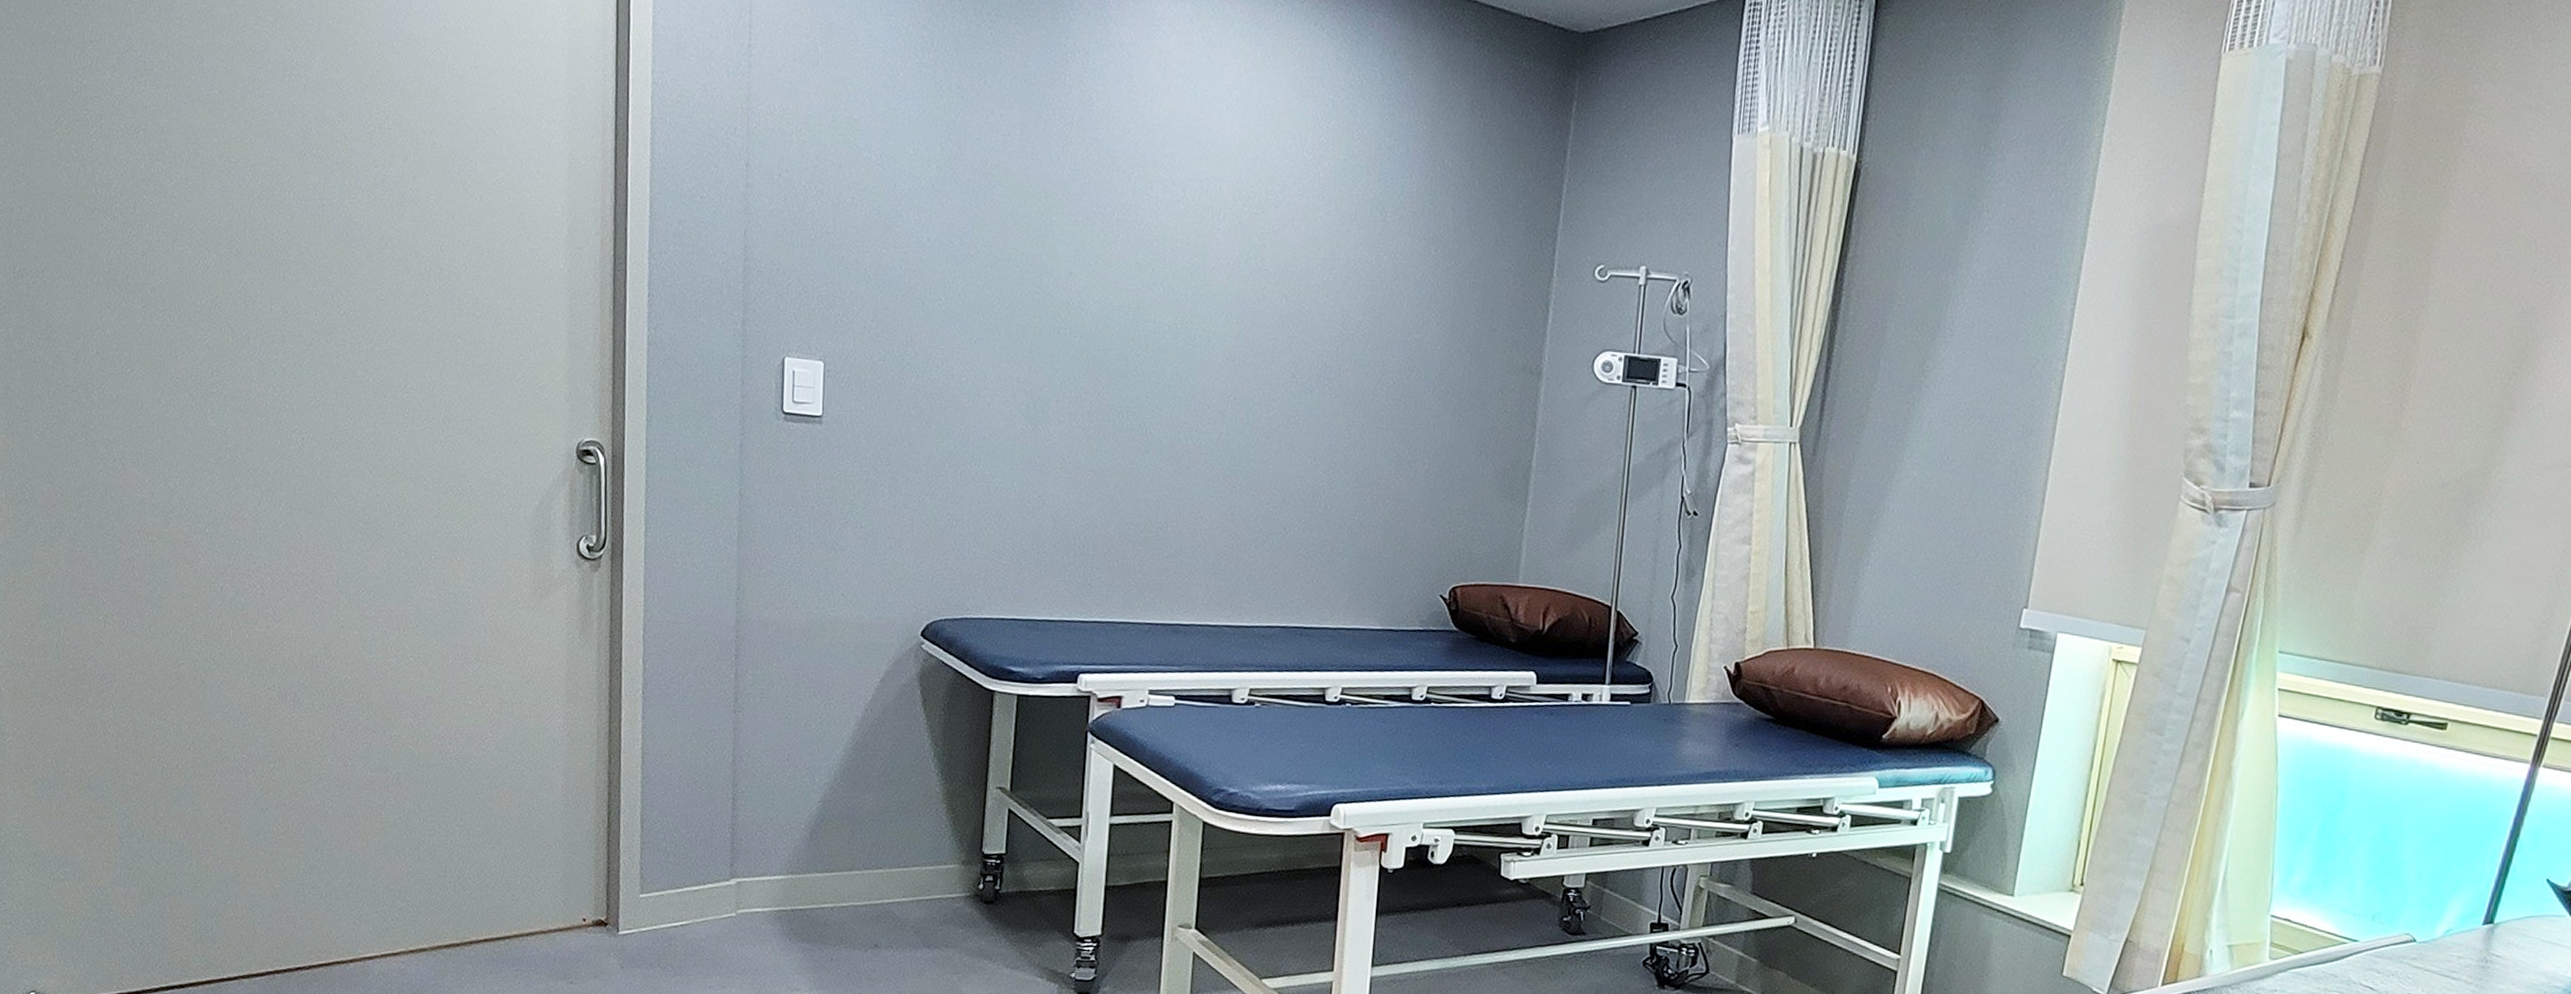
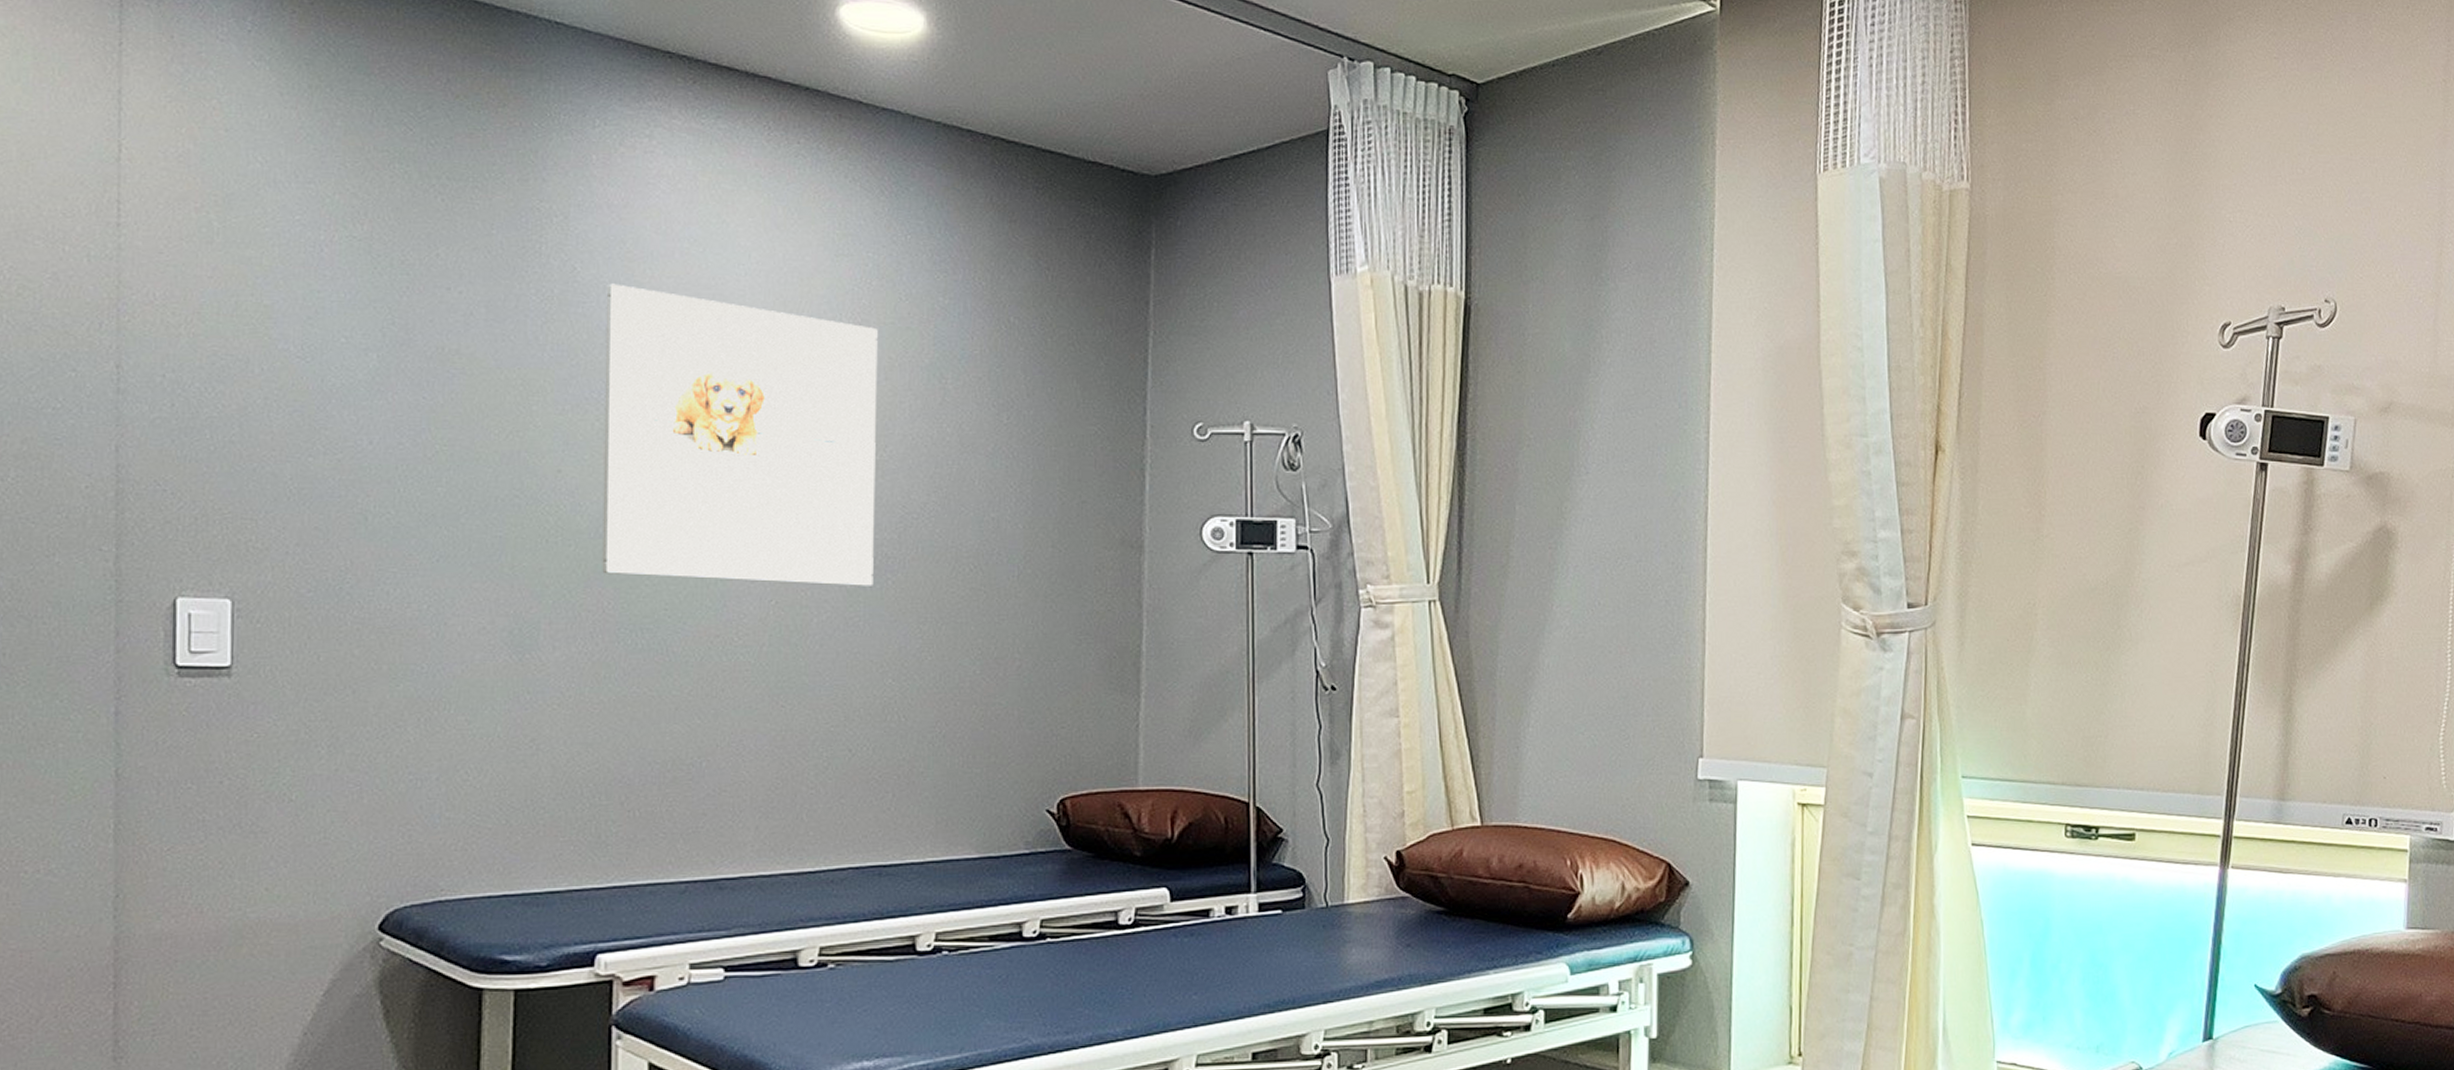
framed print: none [1099,113,1333,391] -> present [602,283,878,586]

